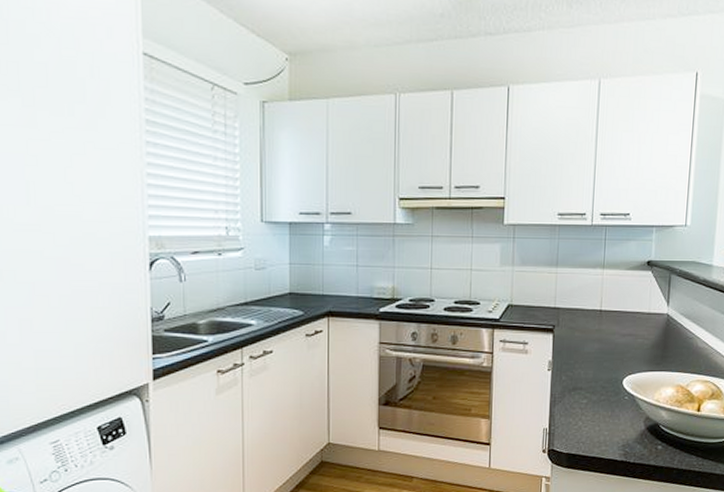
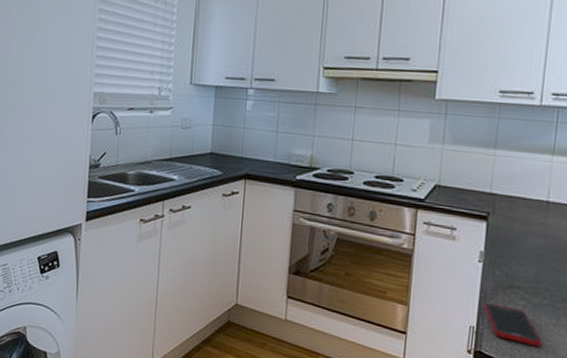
cell phone: none [554,405,601,437] -> present [484,302,542,346]

